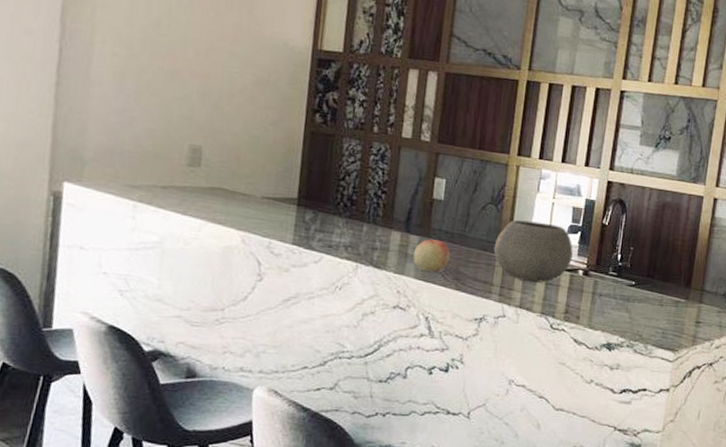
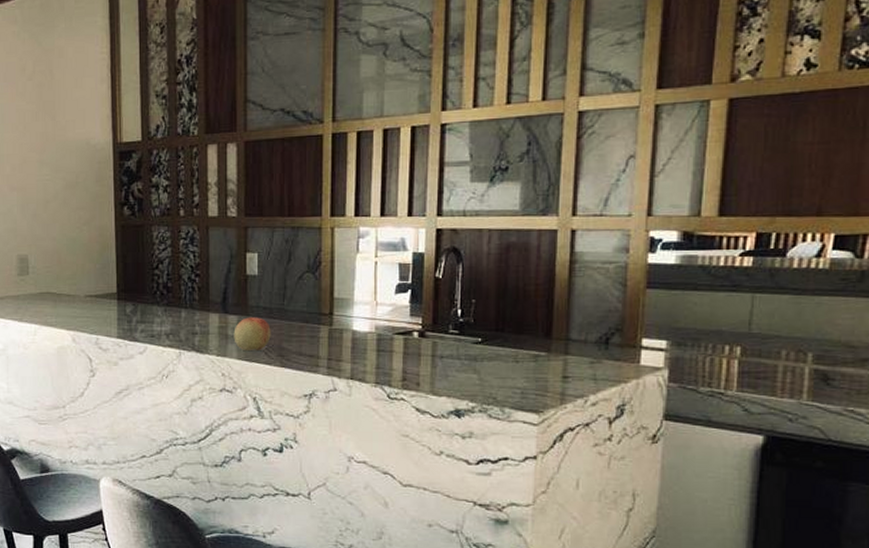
bowl: present [494,219,573,283] -> none [316,285,404,351]

